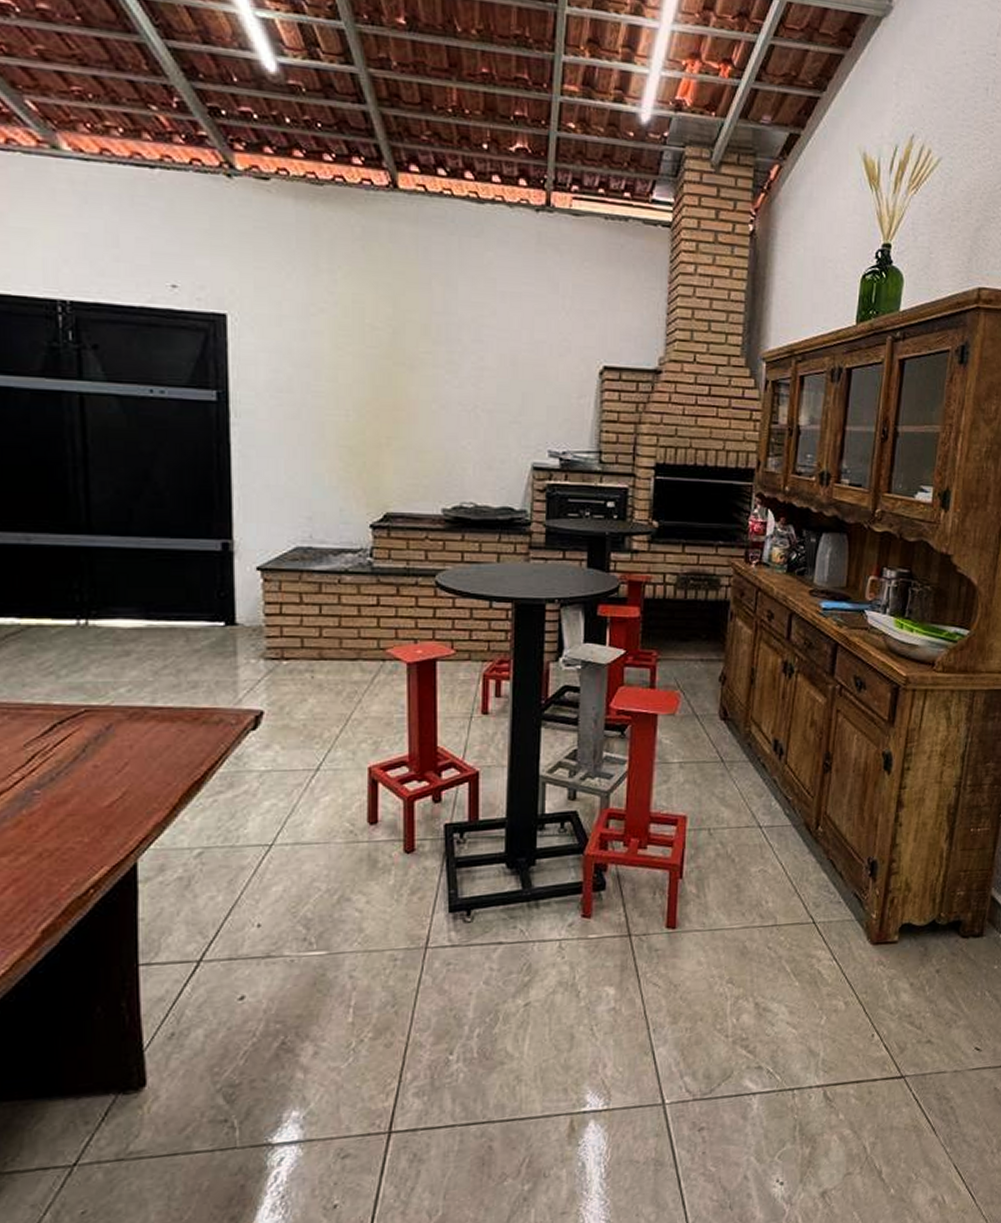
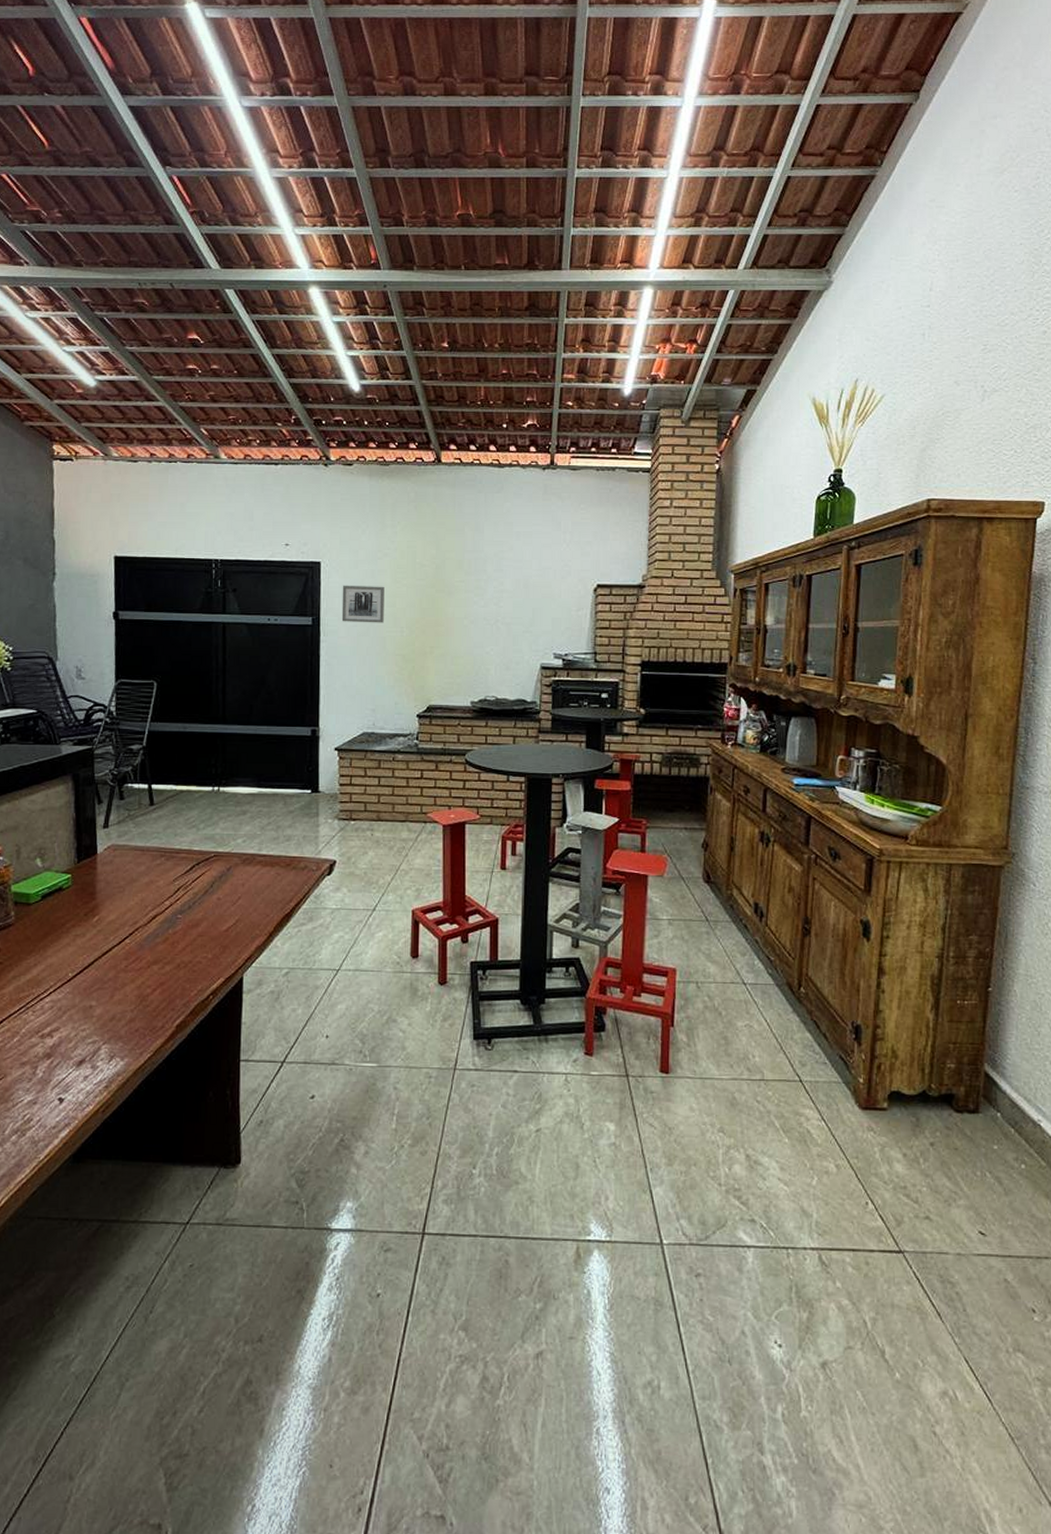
wall art: none [260,348,321,403] -> present [341,585,384,623]

